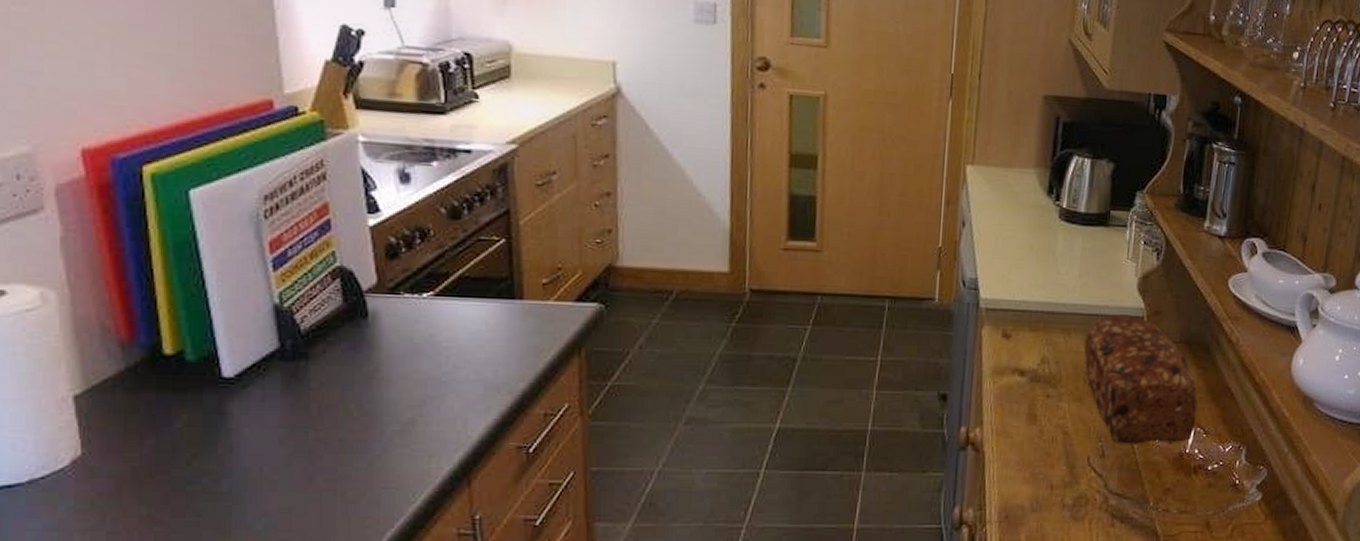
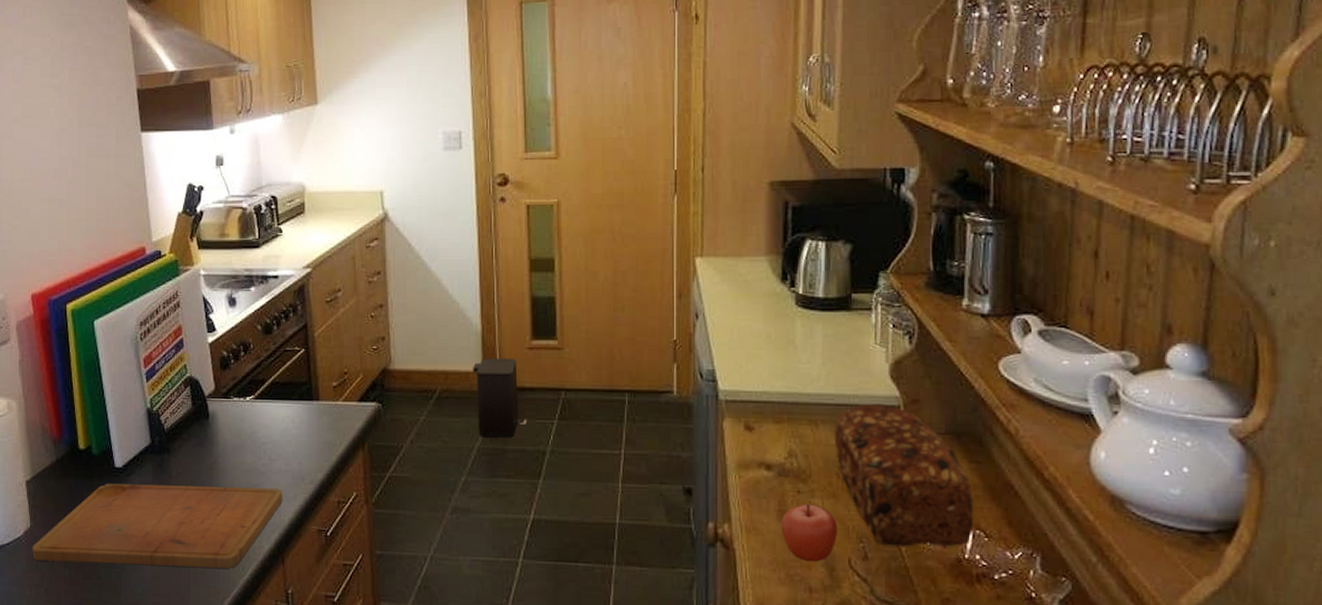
cutting board: none [84,397,471,497] -> present [32,483,283,568]
pedal bin: none [718,257,778,344] -> present [473,358,527,438]
fruit: none [1029,406,1081,461] -> present [780,502,837,562]

